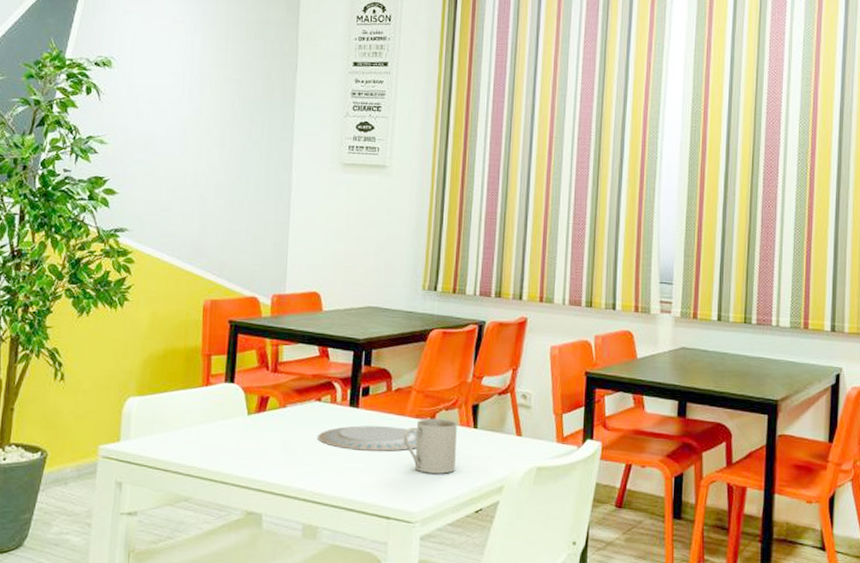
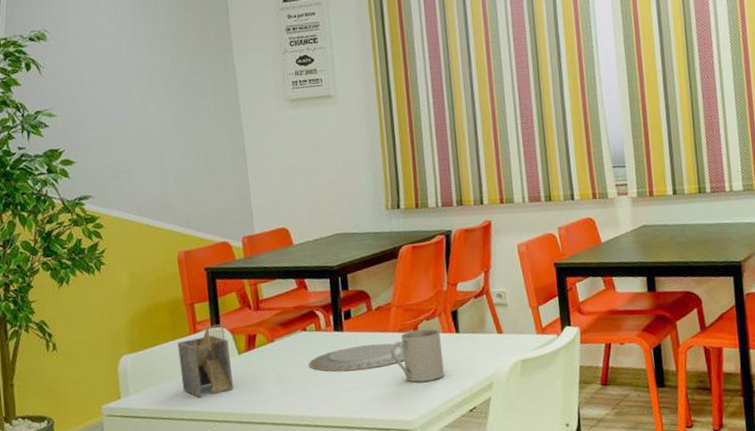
napkin holder: none [184,379,239,454] -> present [177,323,233,398]

